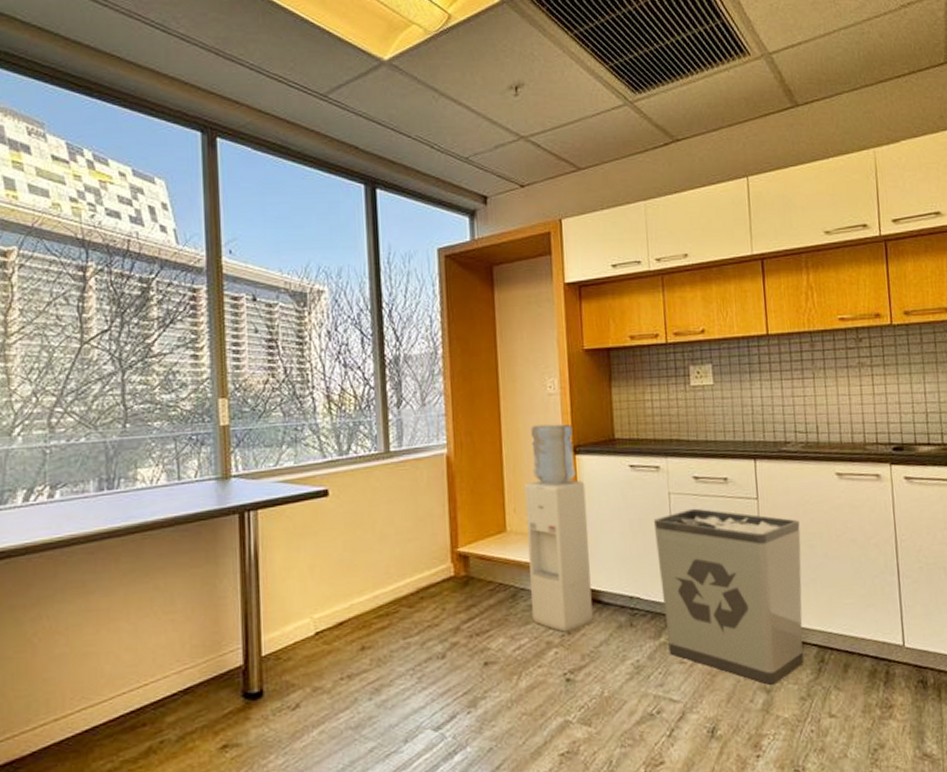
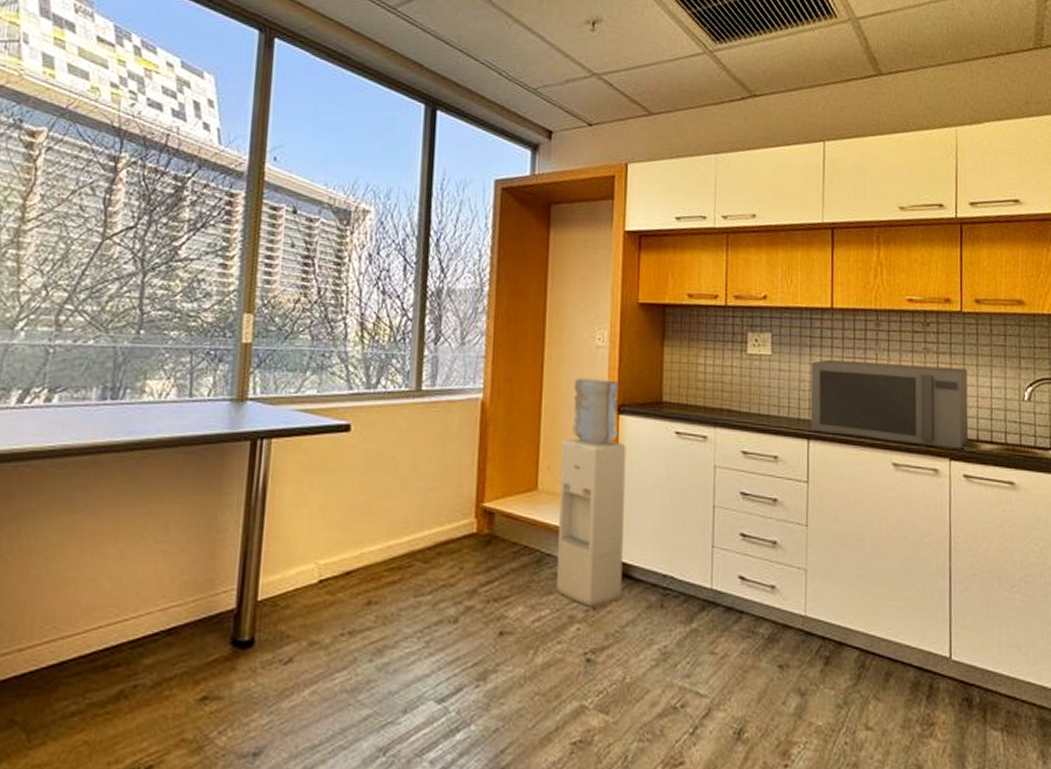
recycling bin: present [653,508,804,685] -> none [695,485,850,687]
microwave: none [752,377,907,455] -> present [811,359,969,450]

